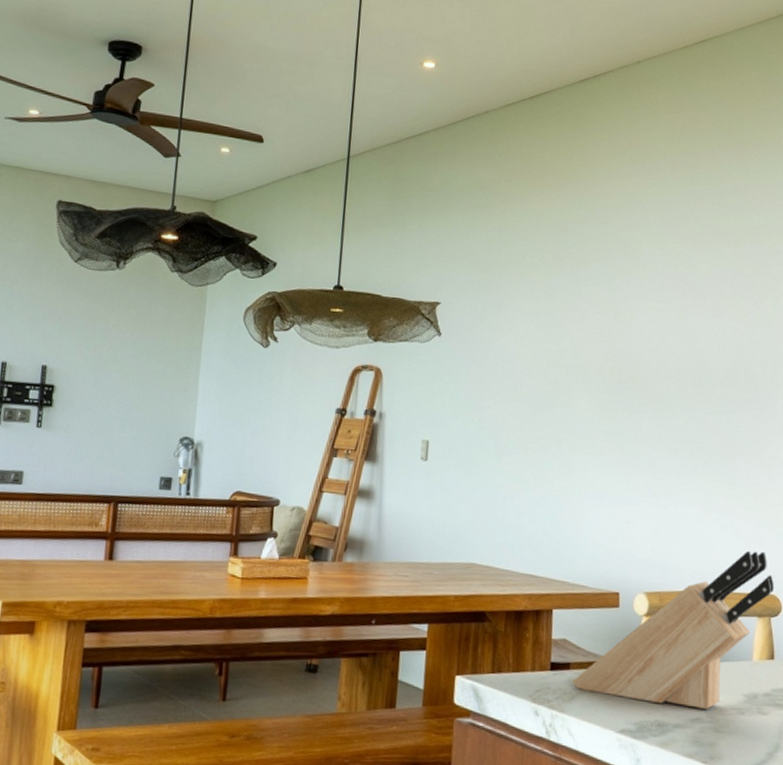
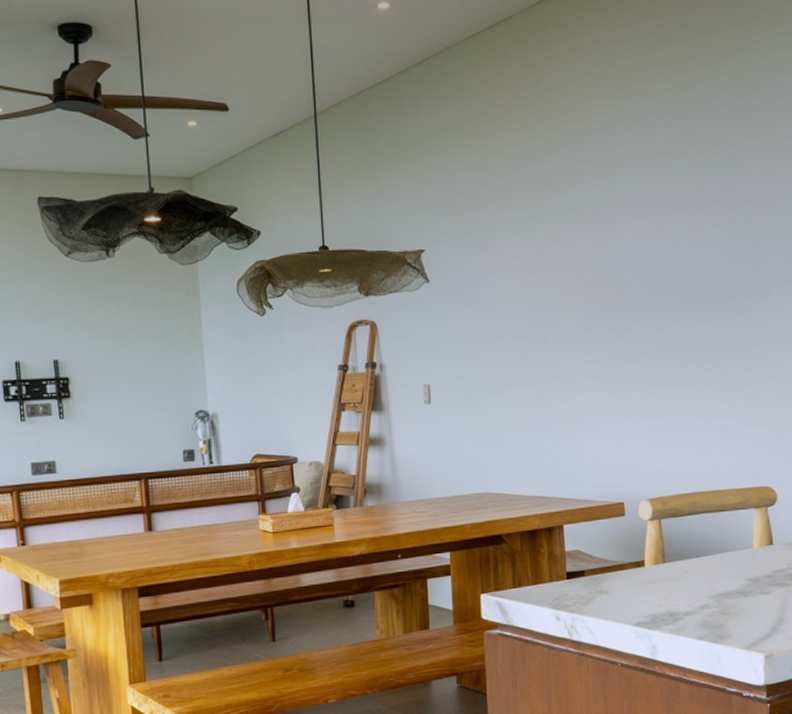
knife block: present [572,550,775,709] -> none [588,448,770,597]

